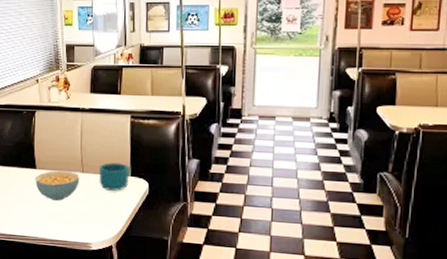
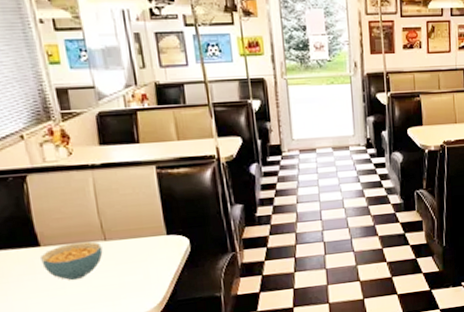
cup: present [98,162,131,191] -> none [125,222,167,256]

